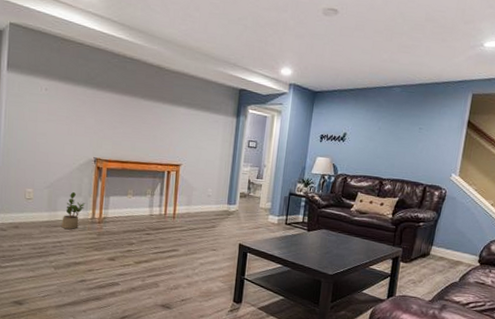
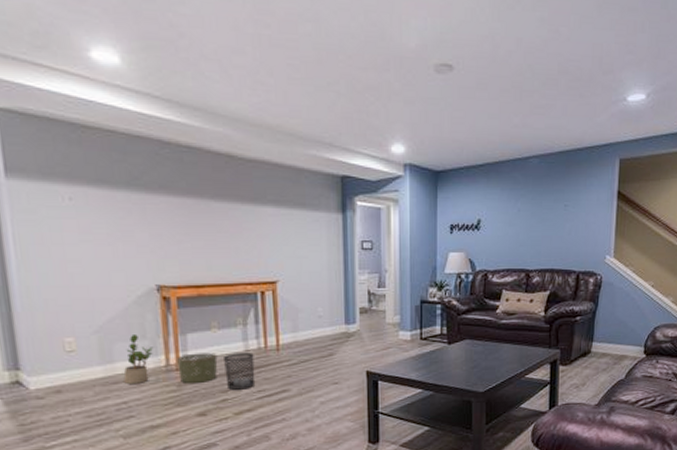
basket: none [100,211,129,235] -> present [177,352,218,383]
waste bin: none [132,215,156,245] -> present [224,353,256,390]

